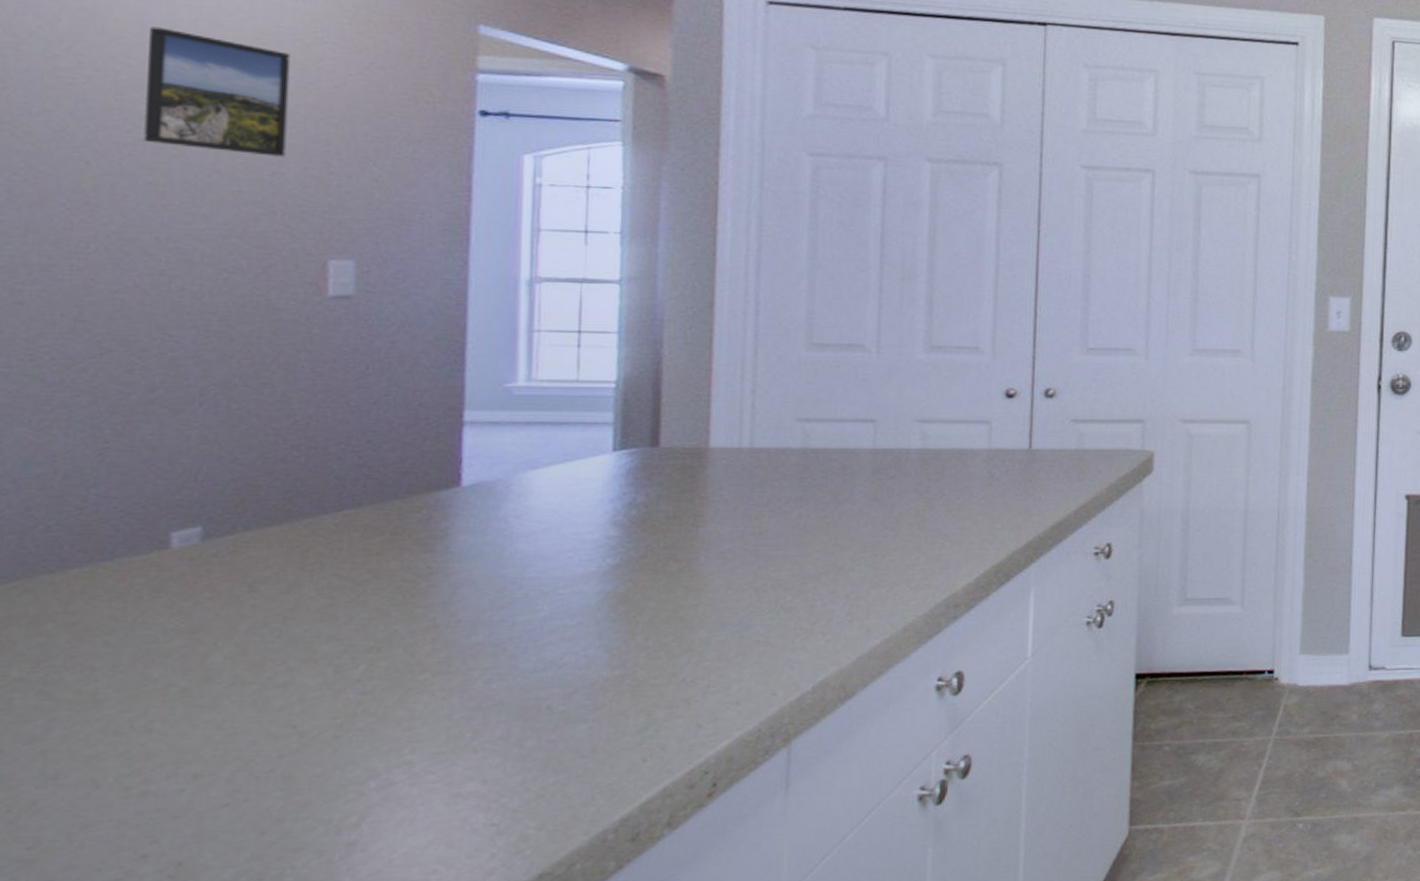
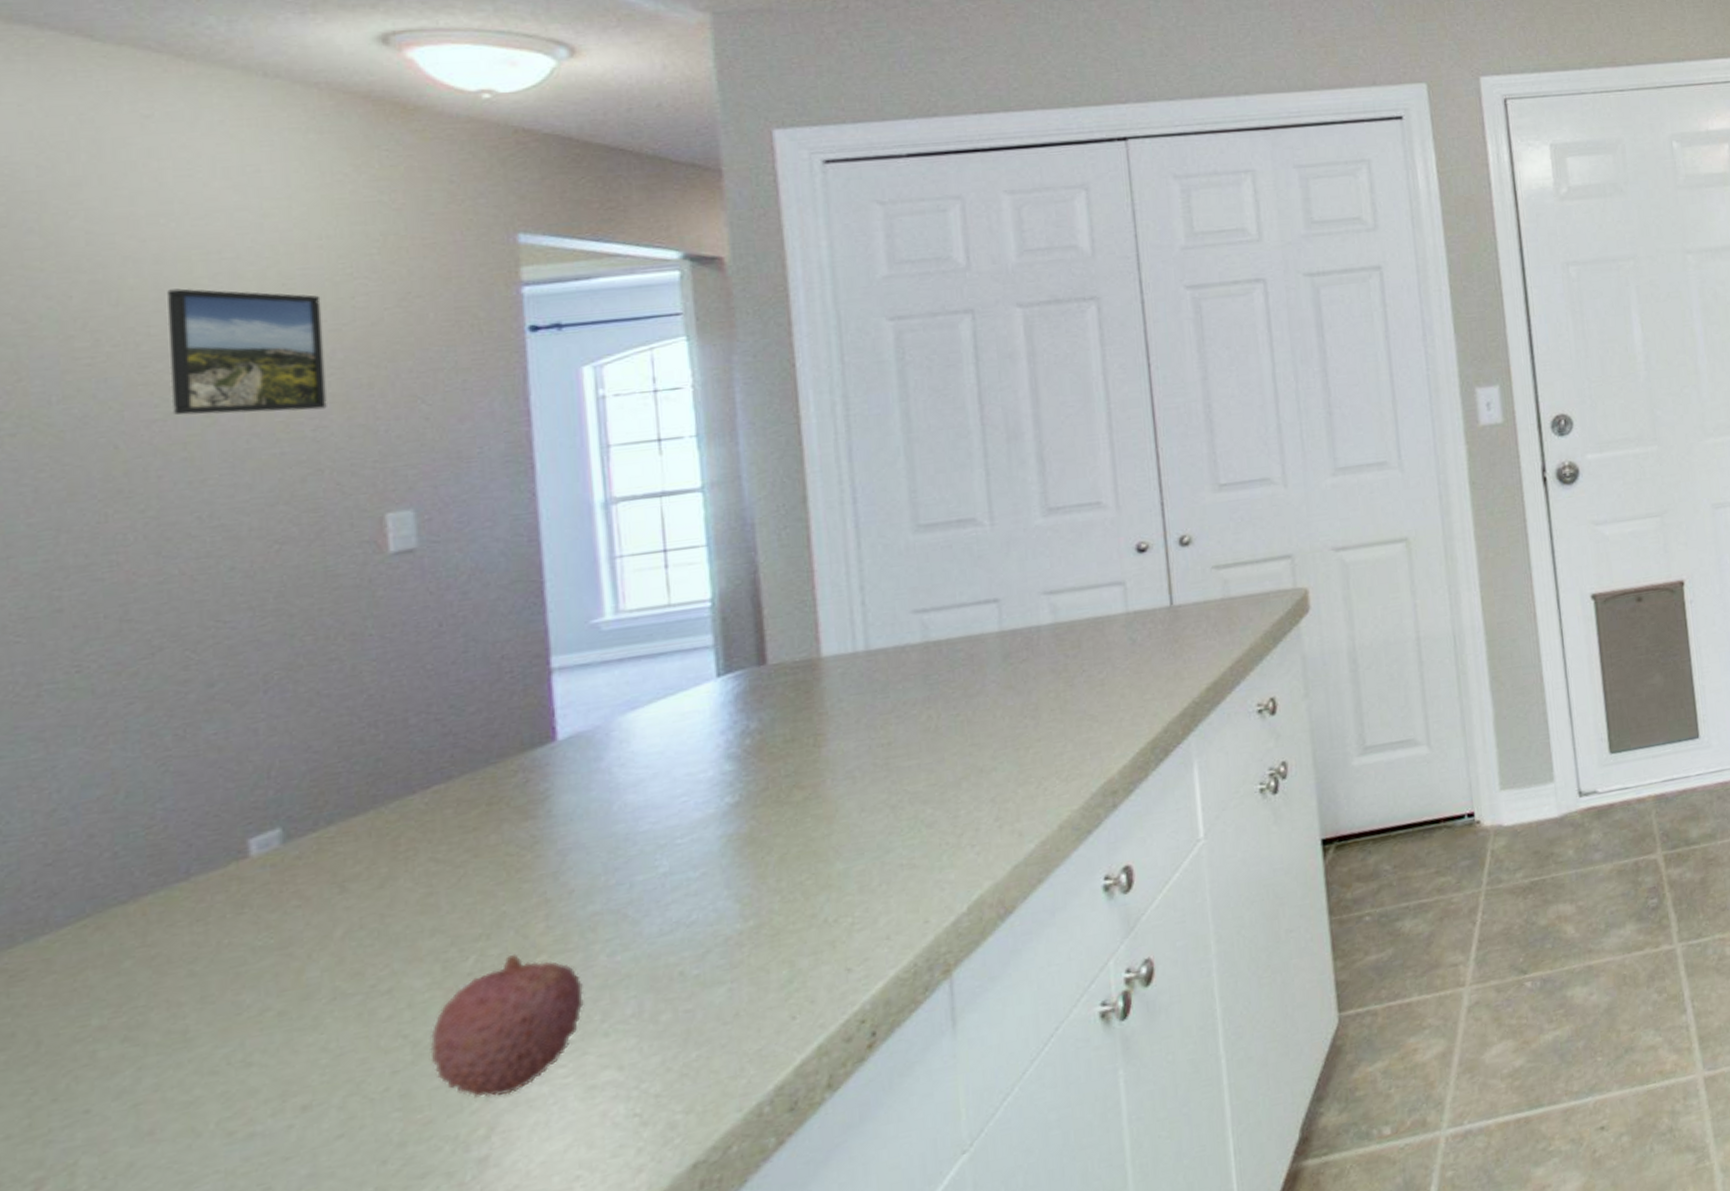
fruit: none [314,668,459,791] -> present [430,953,584,1098]

